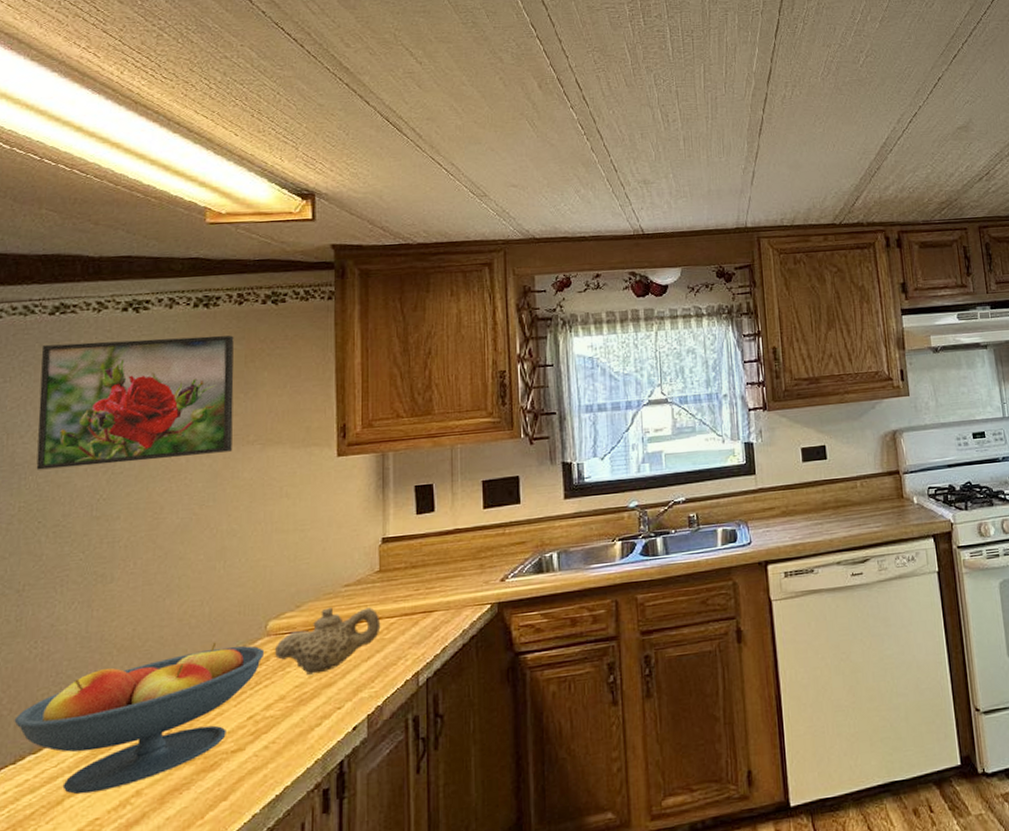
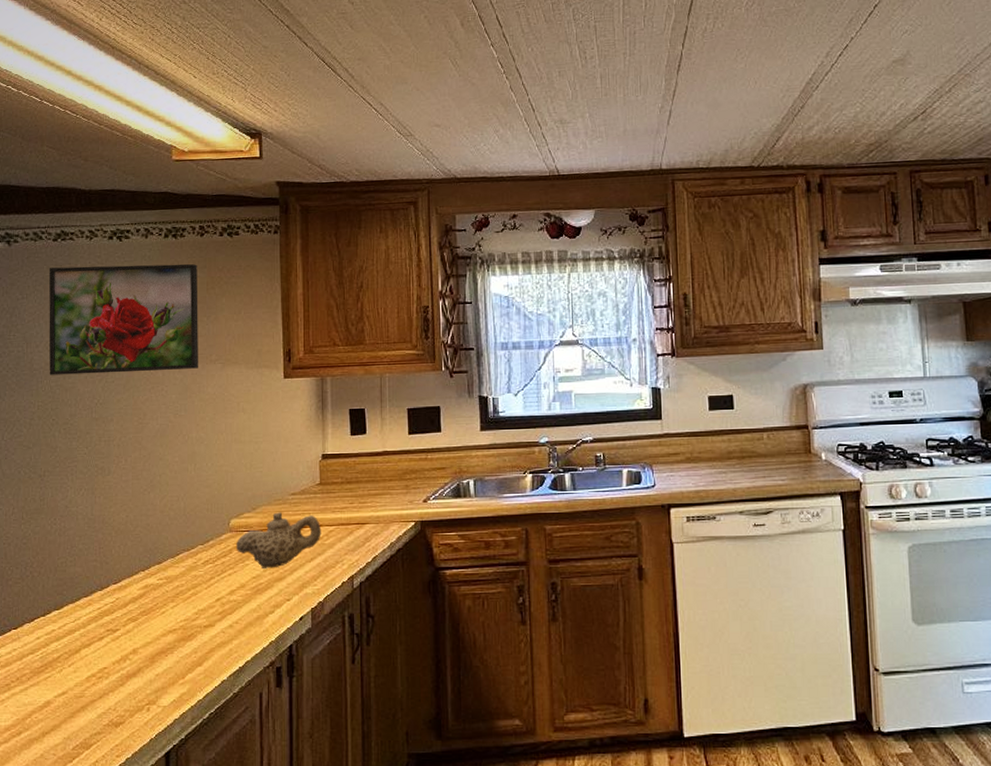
fruit bowl: present [14,642,265,795] -> none [42,533,228,647]

